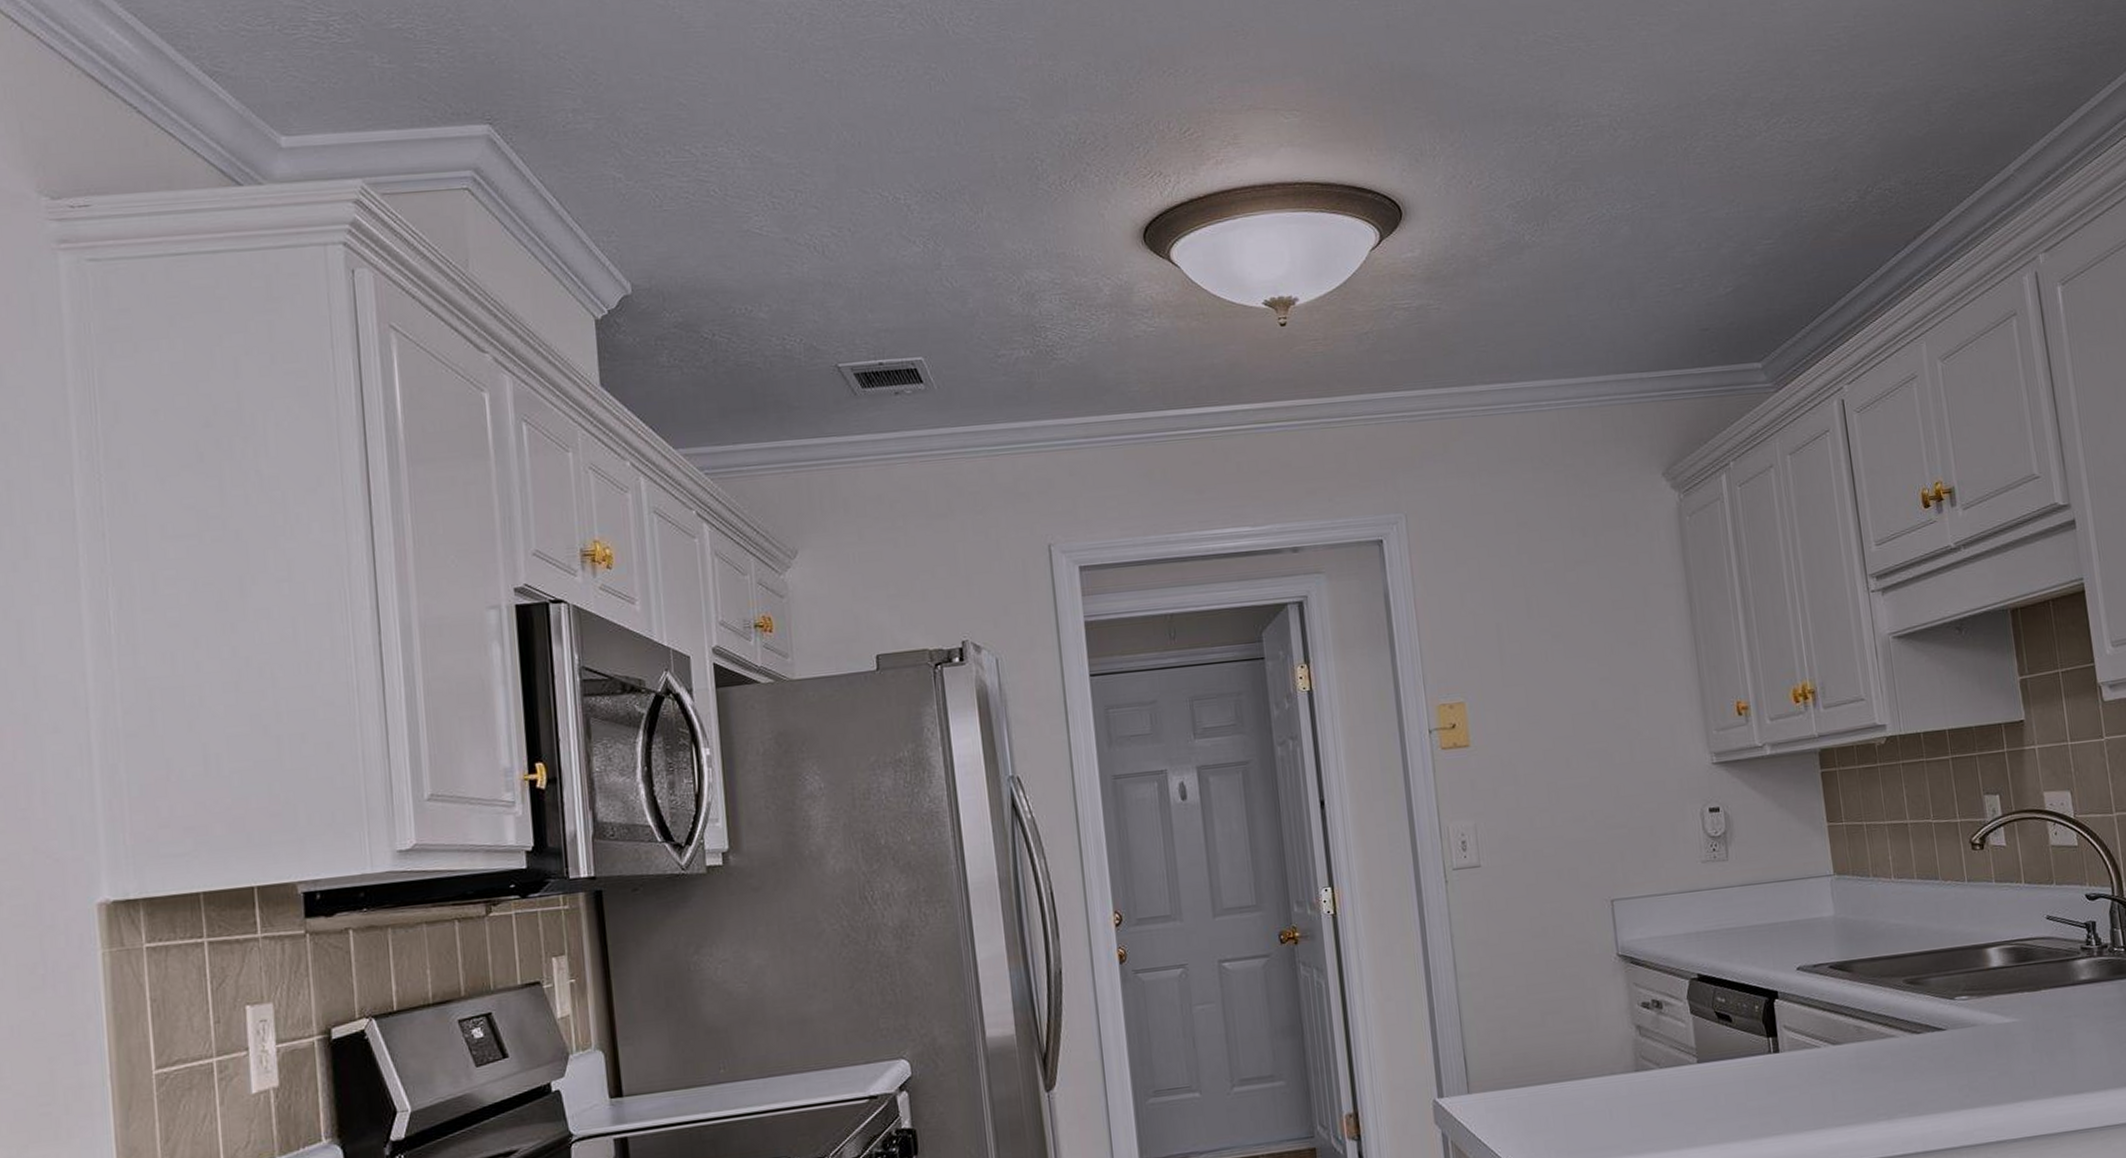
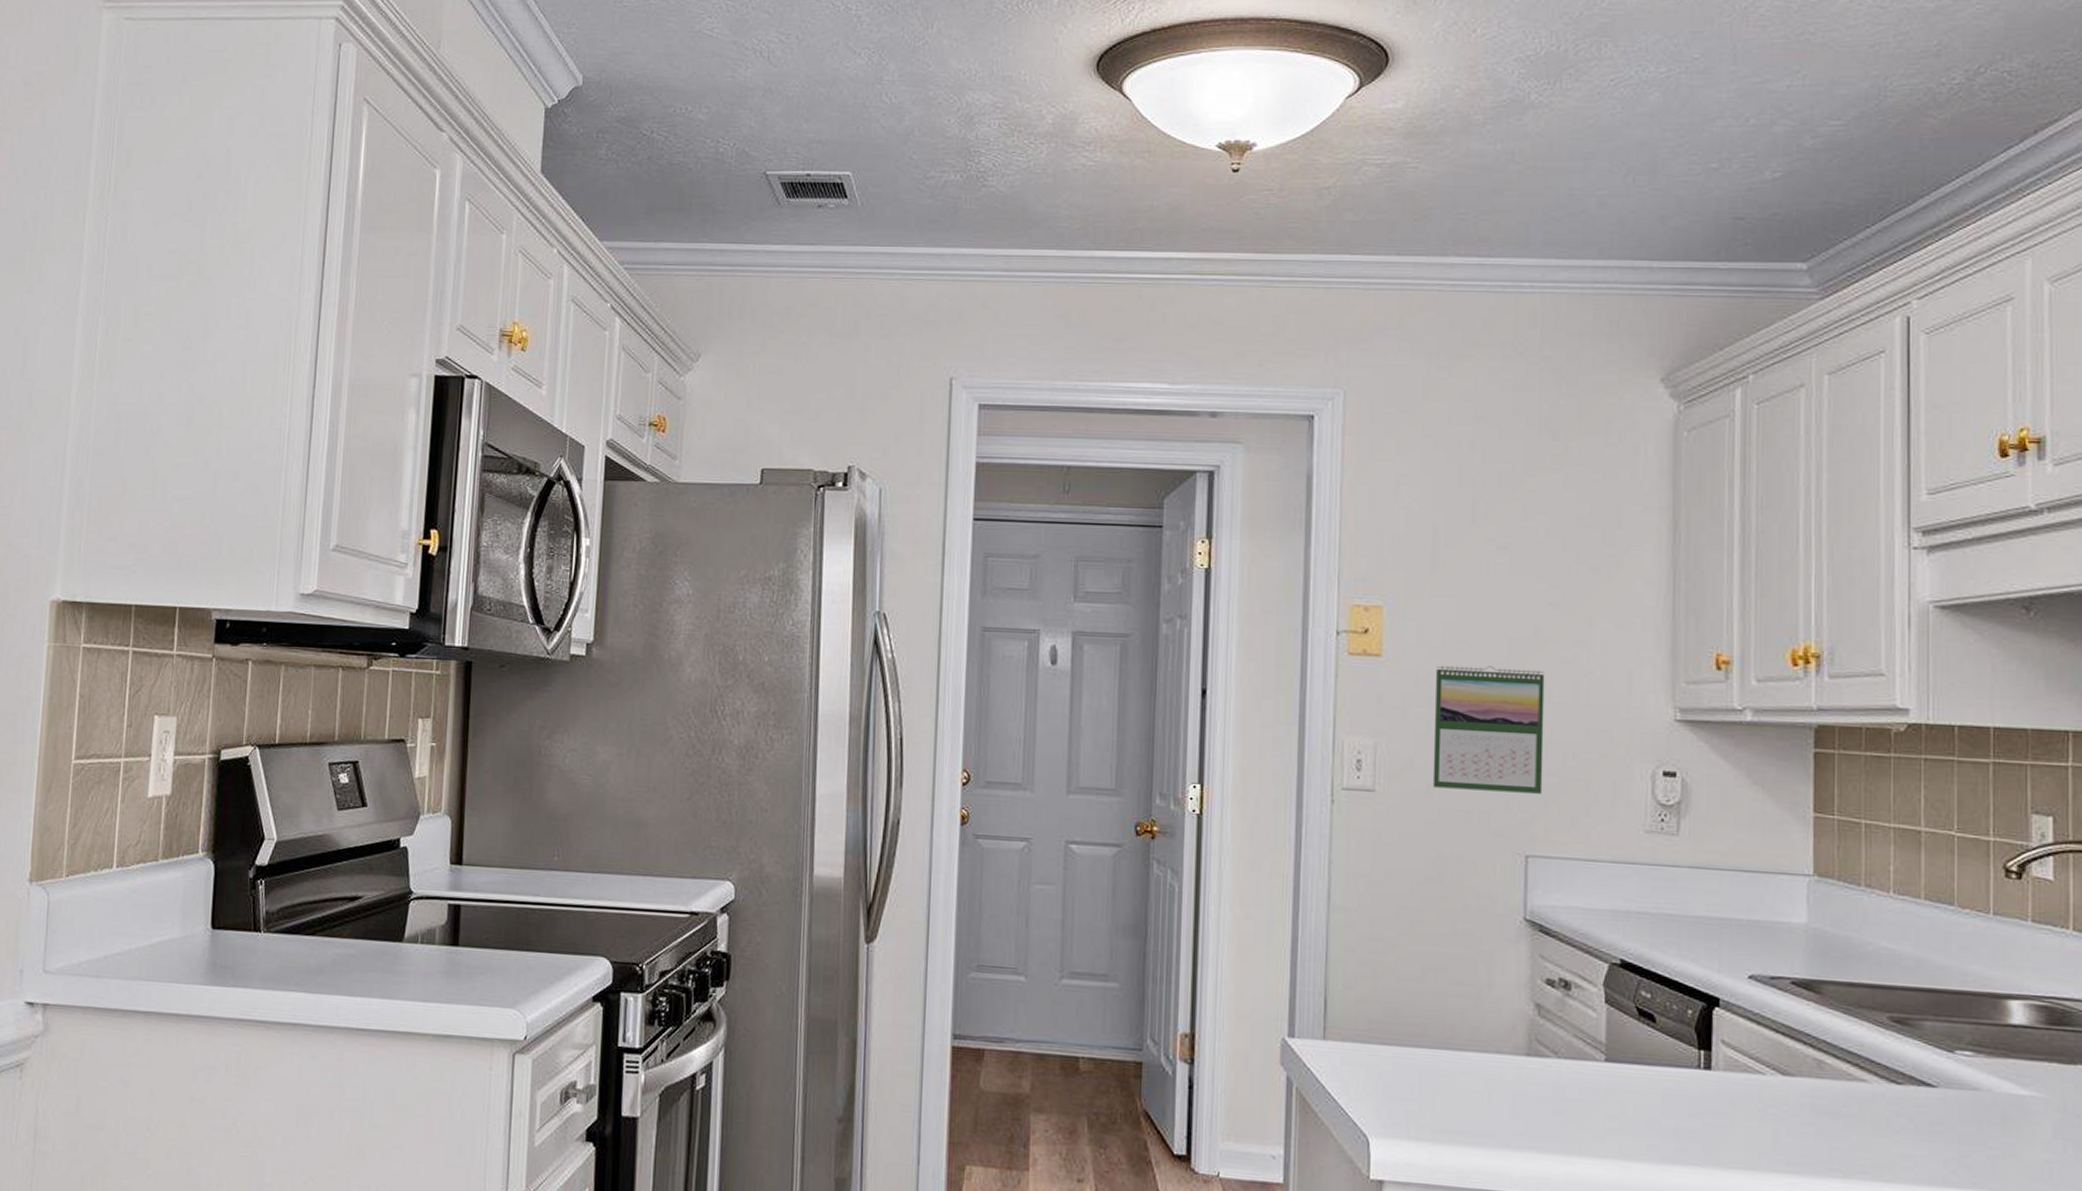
calendar: none [1516,738,1617,855] -> present [1432,665,1545,794]

